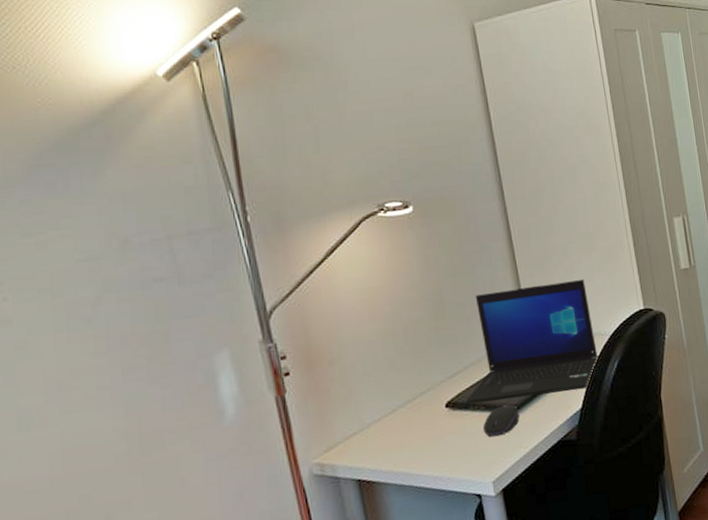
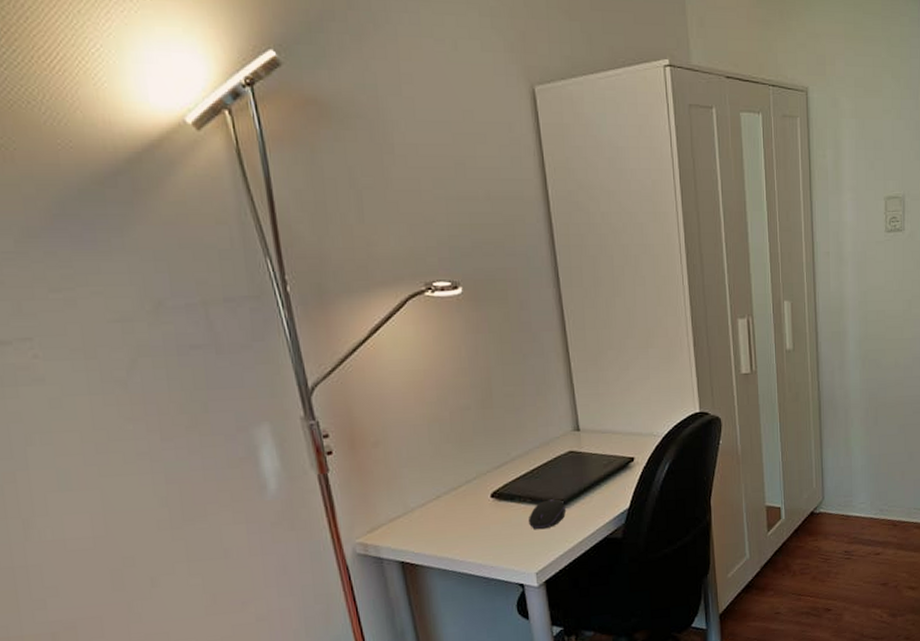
laptop: present [465,278,598,404] -> none [511,376,649,496]

